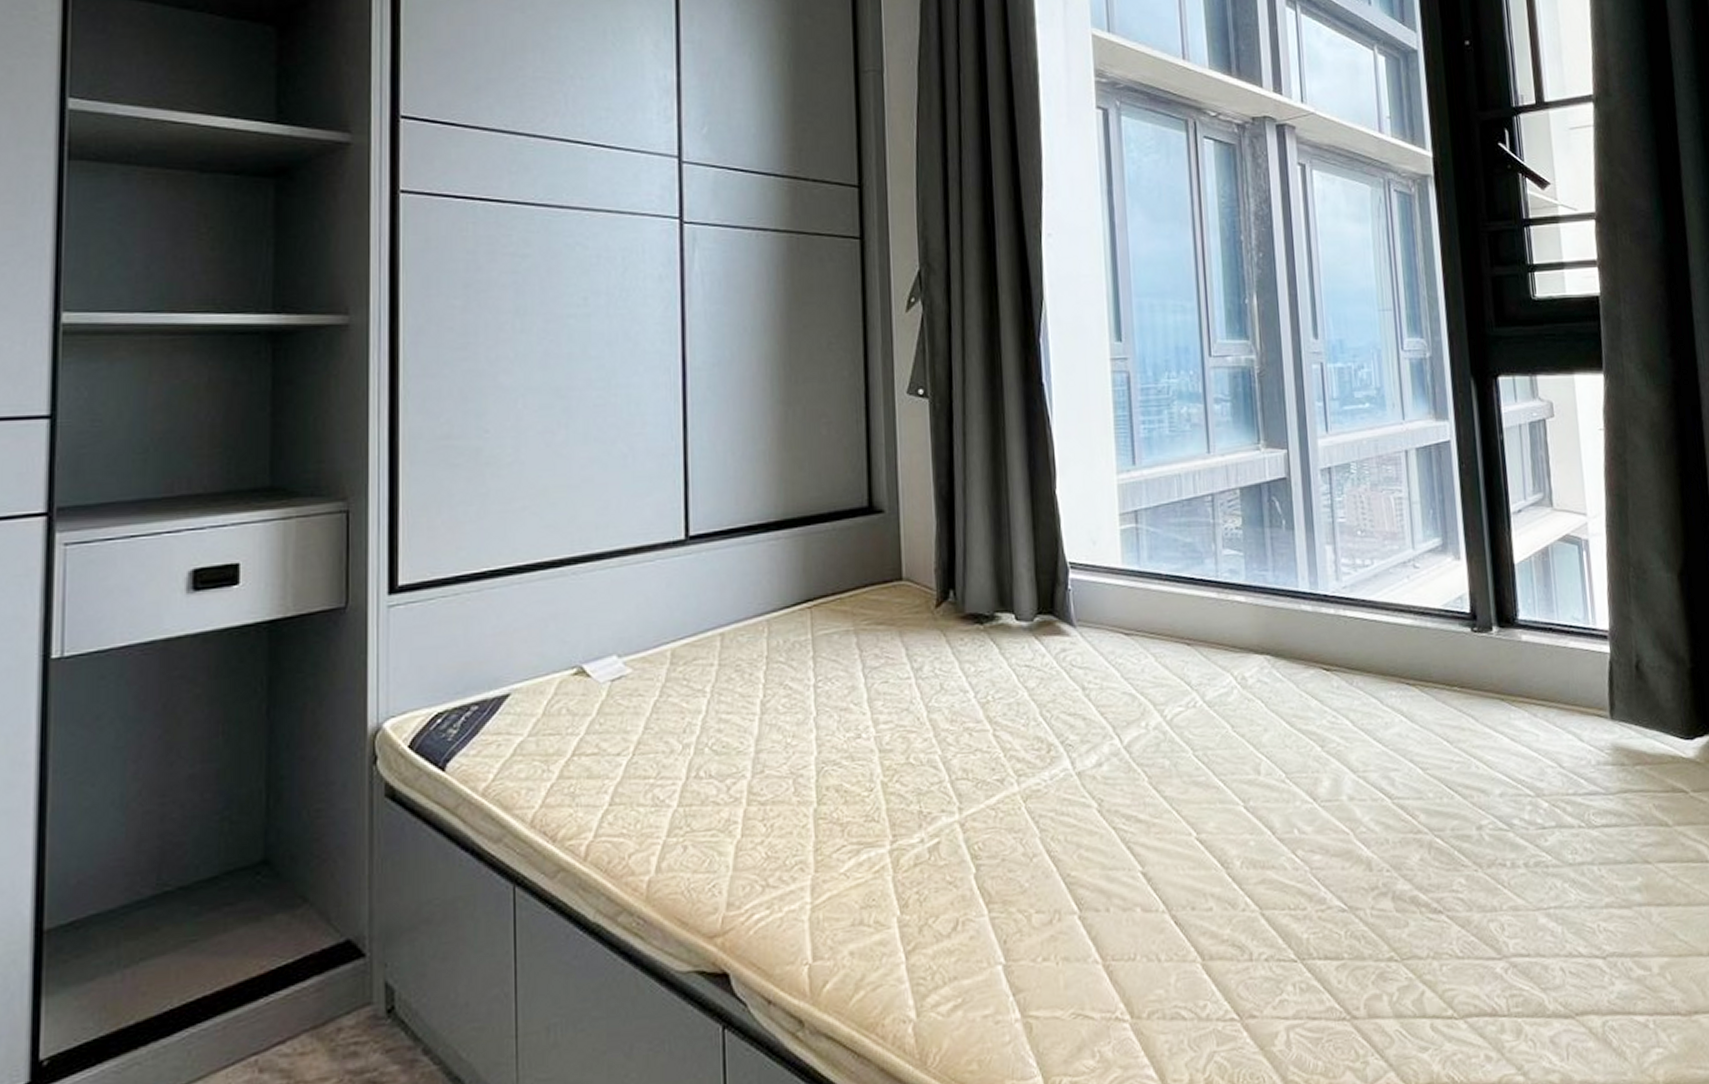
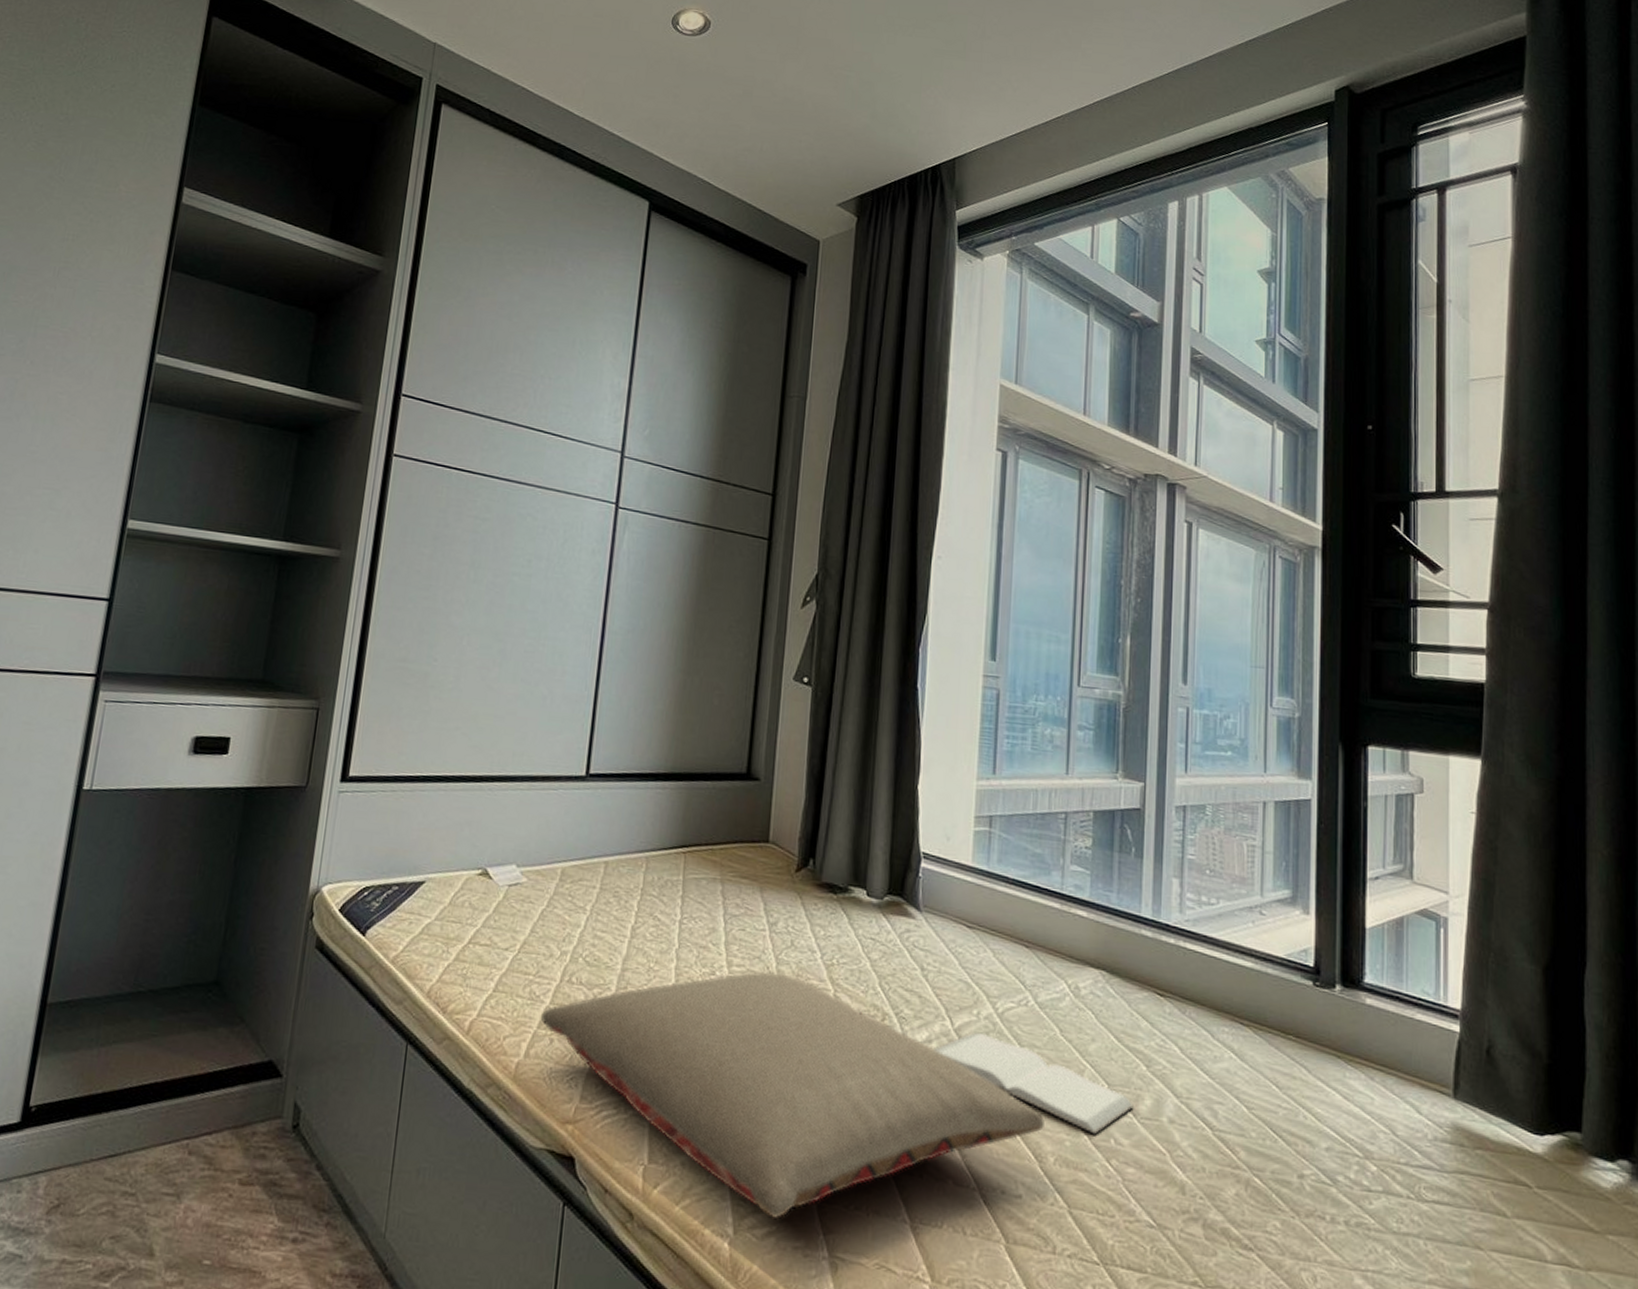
pillow: none [670,722,1227,992] -> present [541,972,1044,1220]
book: none [1105,744,1313,829] -> present [934,1032,1134,1135]

